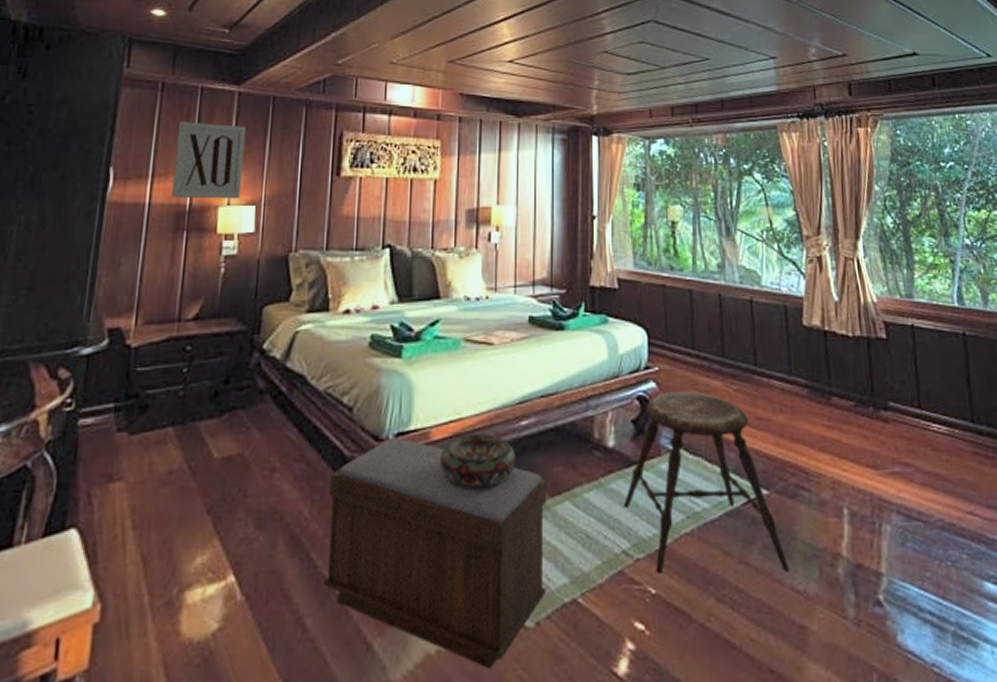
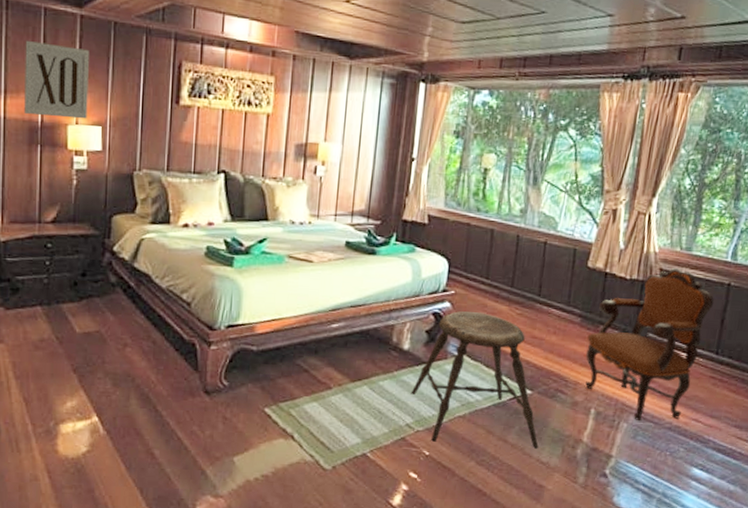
bench: present [323,437,547,669] -> none [167,328,350,493]
decorative bowl: present [440,434,515,488] -> none [263,331,326,371]
armchair: none [820,320,953,520] -> present [585,268,714,420]

